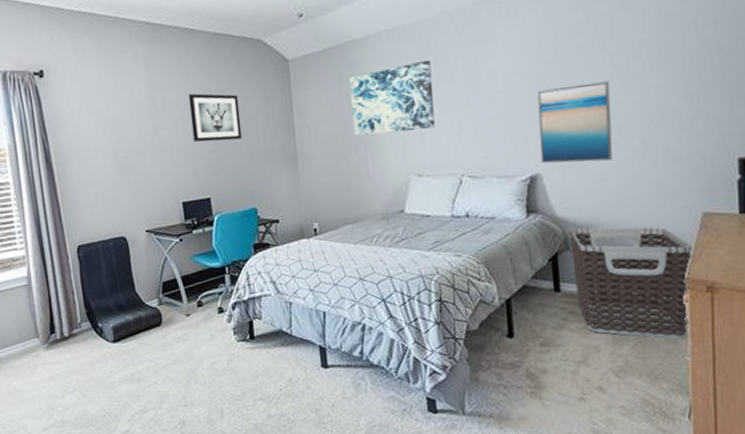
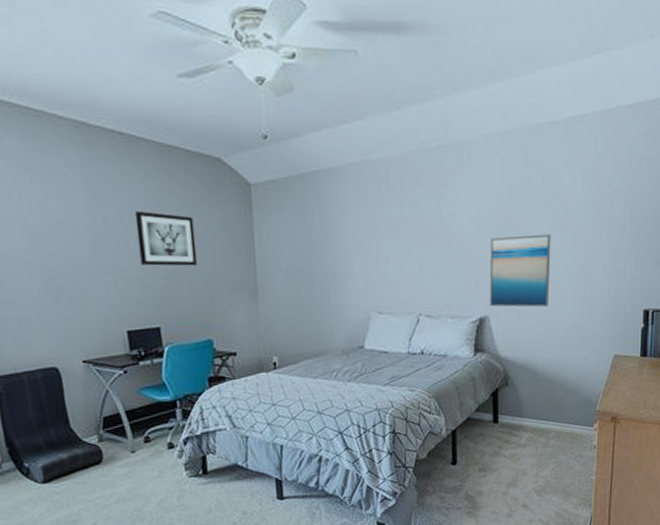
wall art: present [349,59,435,136] -> none [314,198,397,270]
clothes hamper: present [570,227,692,339] -> none [509,366,603,462]

